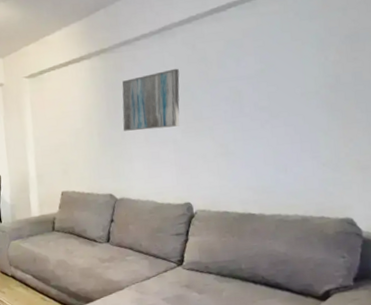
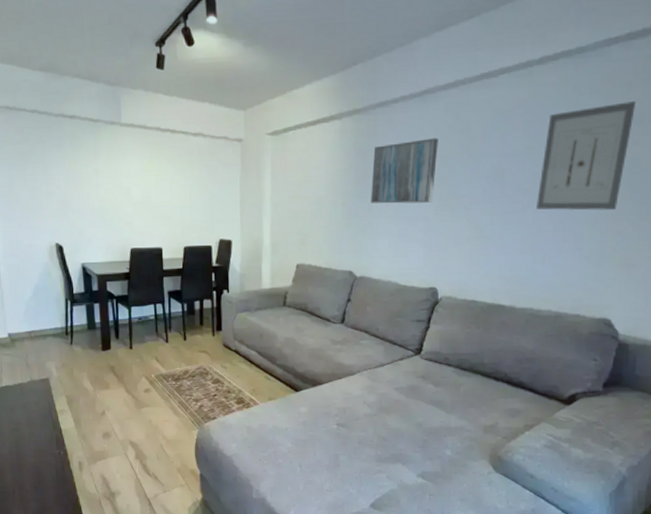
wall art: none [273,22,352,125] -> present [537,101,637,211]

